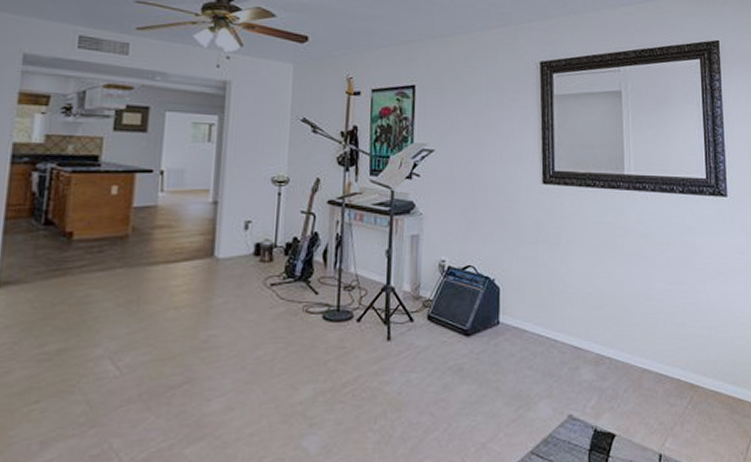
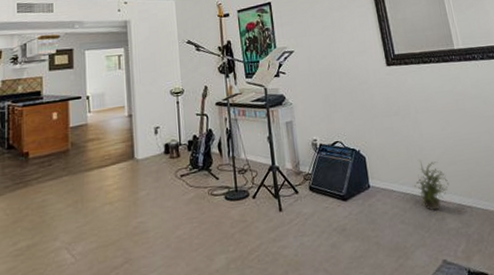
potted plant: none [550,300,591,359] -> present [413,161,450,211]

